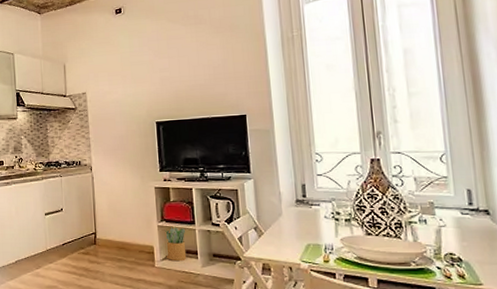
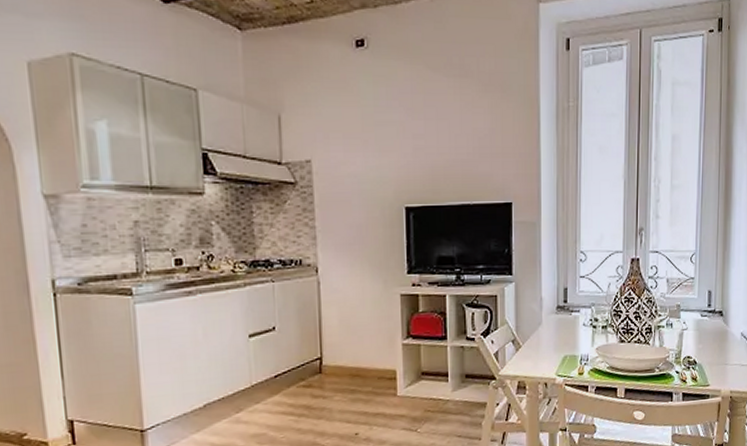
potted plant: present [164,227,187,262] -> none [410,344,436,387]

